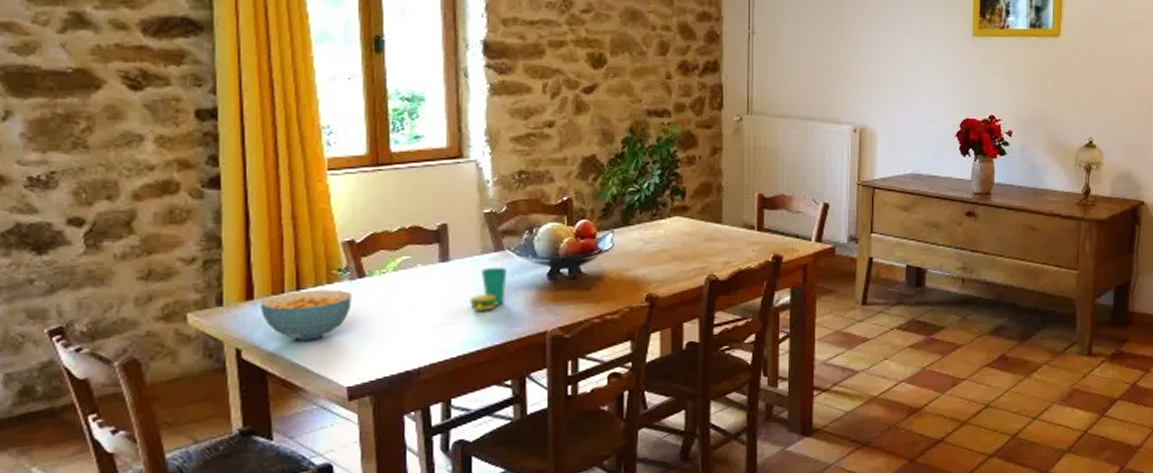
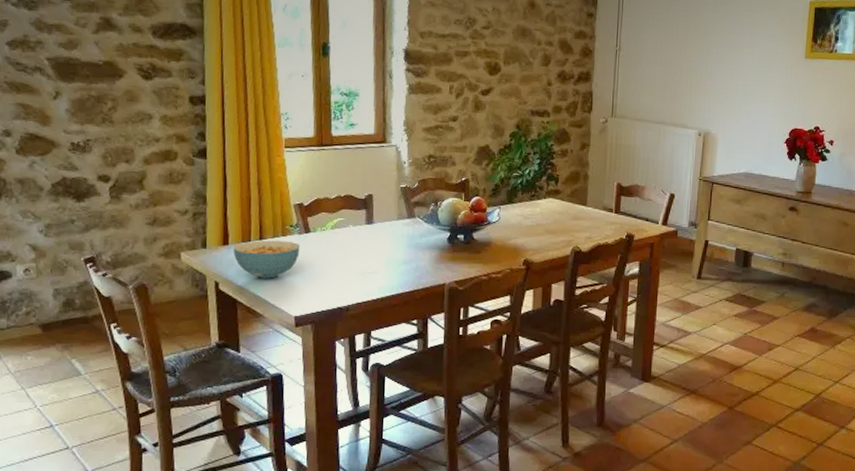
cup: present [469,267,508,311] -> none [387,230,417,265]

